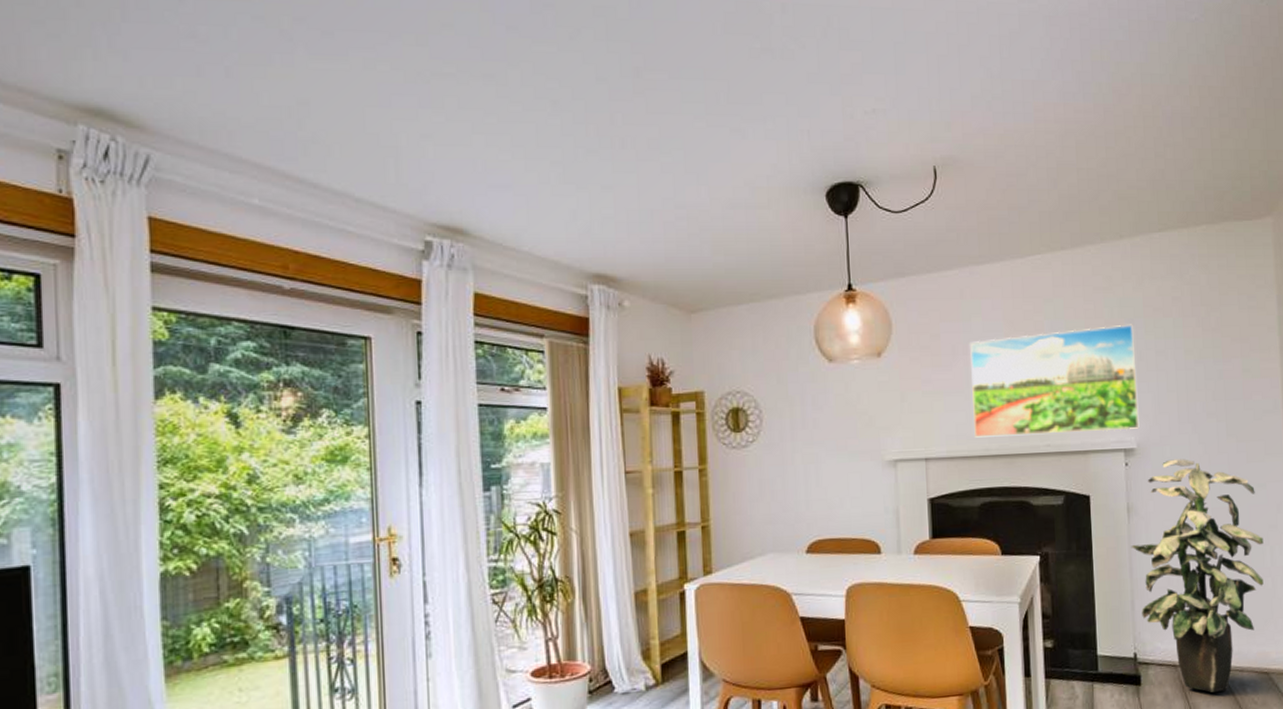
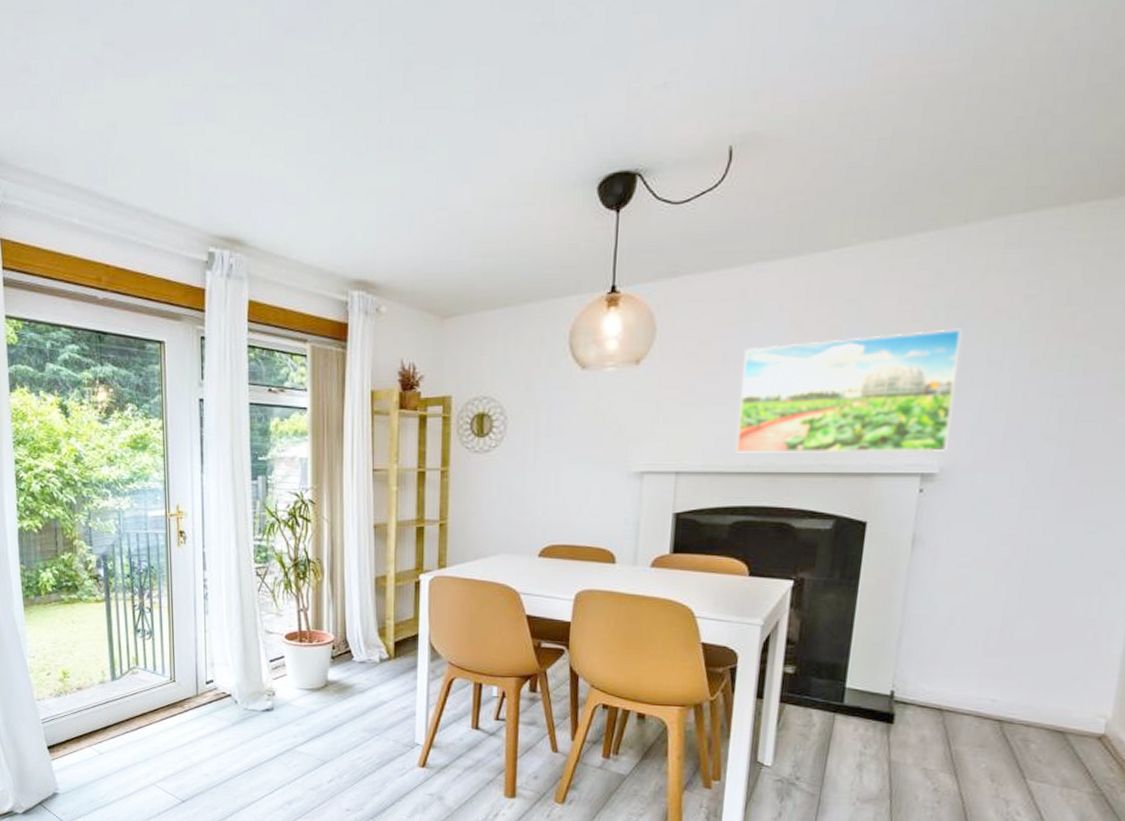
indoor plant: present [1131,458,1264,693] -> none [909,488,1095,744]

